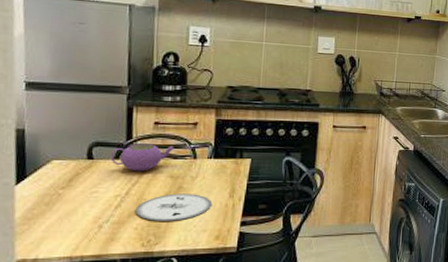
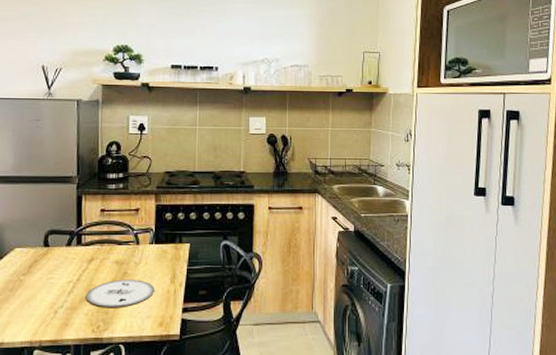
teapot: present [110,143,174,172] -> none [63,231,119,258]

